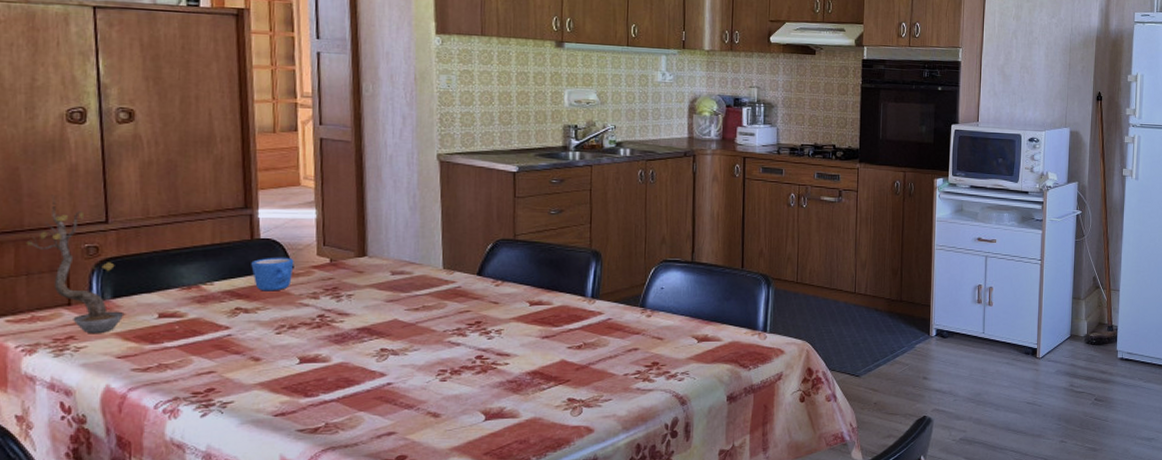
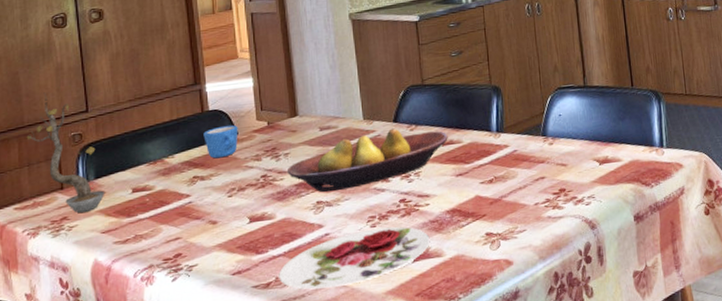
plate: none [329,382,506,439] -> present [279,226,430,290]
fruit bowl: none [348,281,537,340] -> present [286,128,448,193]

